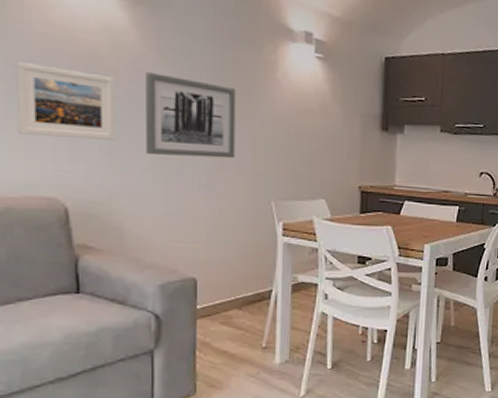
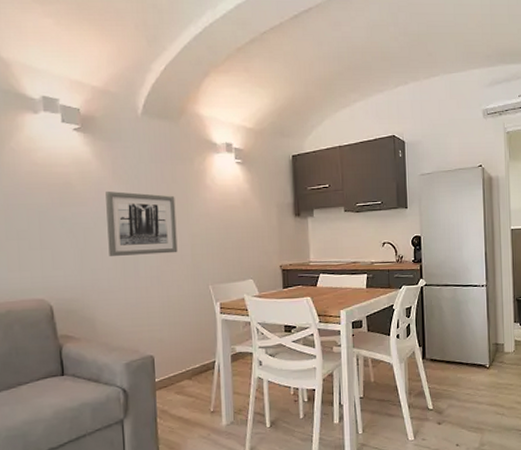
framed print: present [15,62,115,140] -> none [10,195,85,251]

